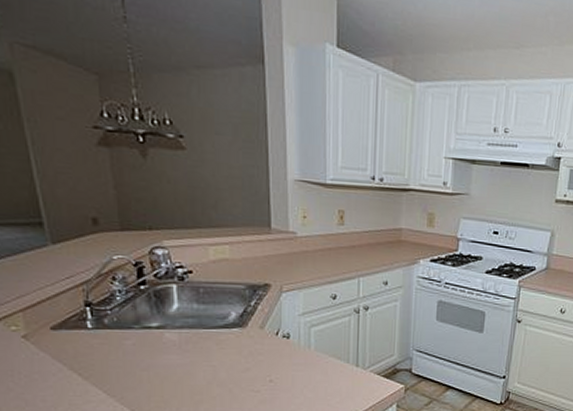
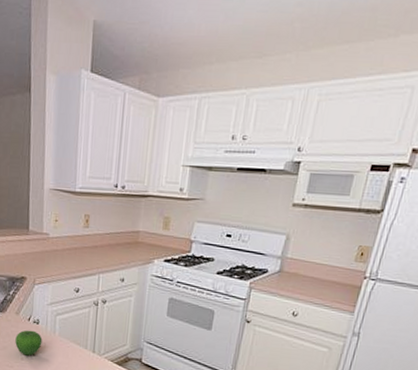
apple: none [261,346,295,377] -> present [15,330,43,356]

